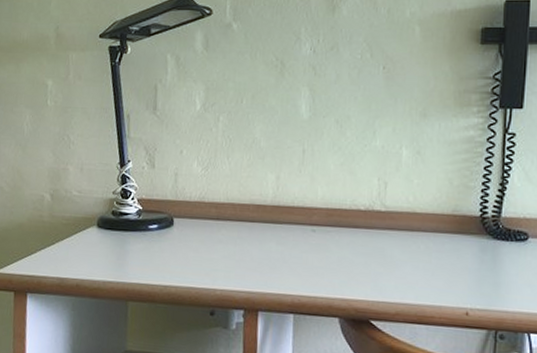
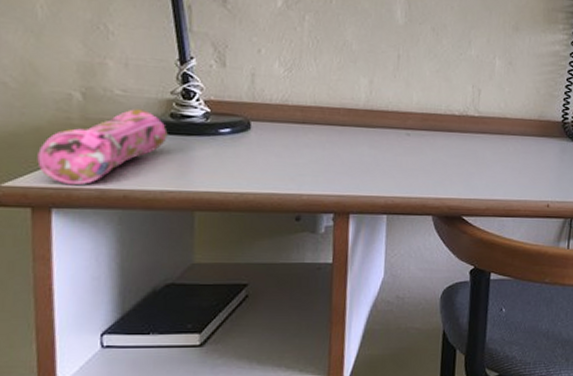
pencil case: none [19,207,110,274] -> present [37,109,168,186]

